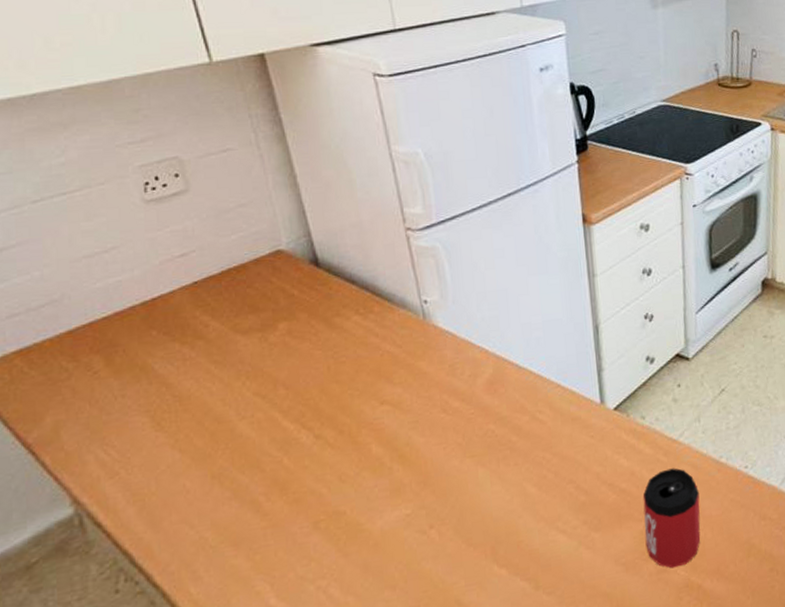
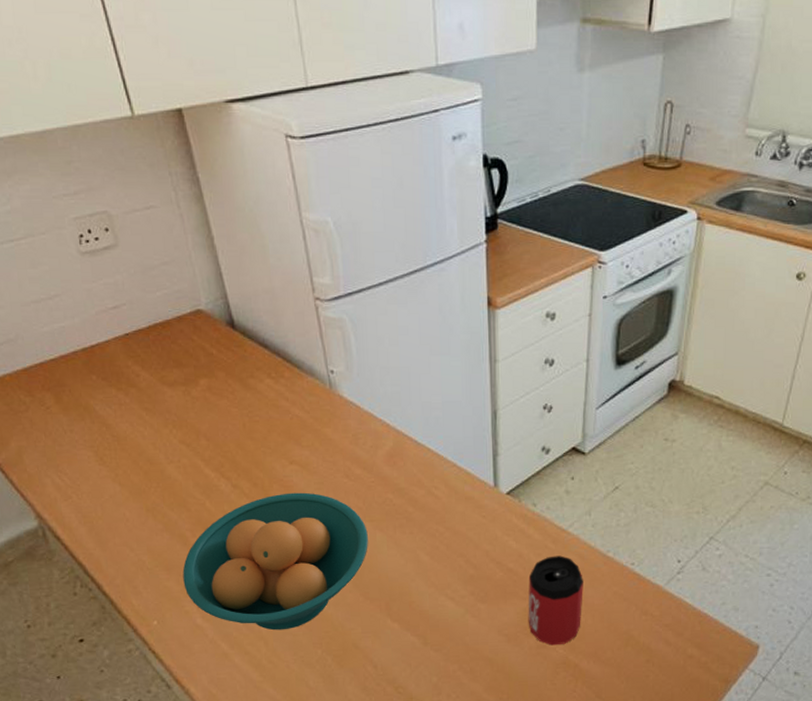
fruit bowl: none [254,433,470,600] -> present [182,492,368,631]

